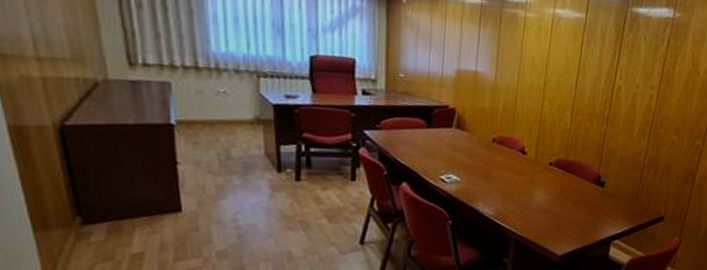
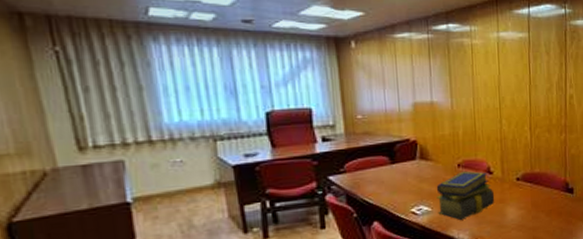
stack of books: none [466,146,525,195] -> present [436,171,495,220]

